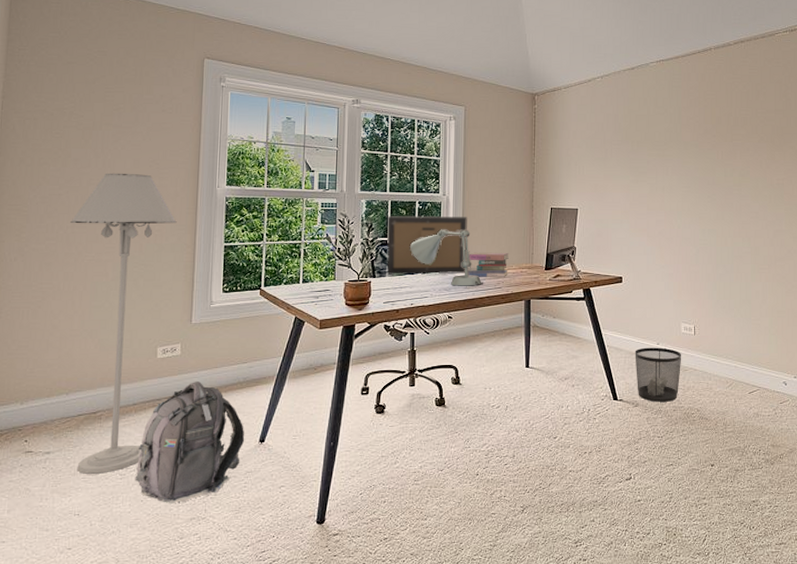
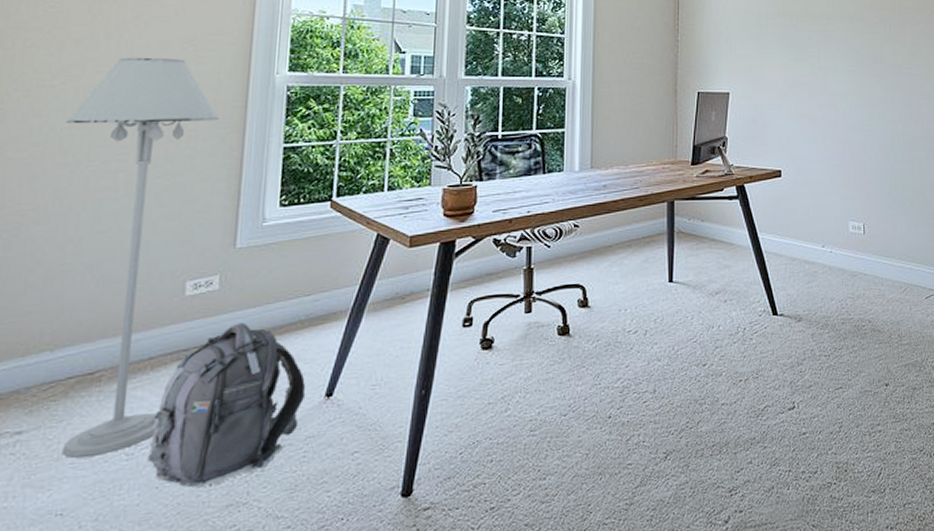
picture frame: present [386,216,467,275] -> none [497,105,598,177]
desk lamp: present [410,229,483,286] -> none [527,119,617,188]
books: present [467,252,509,277] -> none [598,145,648,176]
waste bin: present [635,347,682,402] -> none [797,250,851,315]

